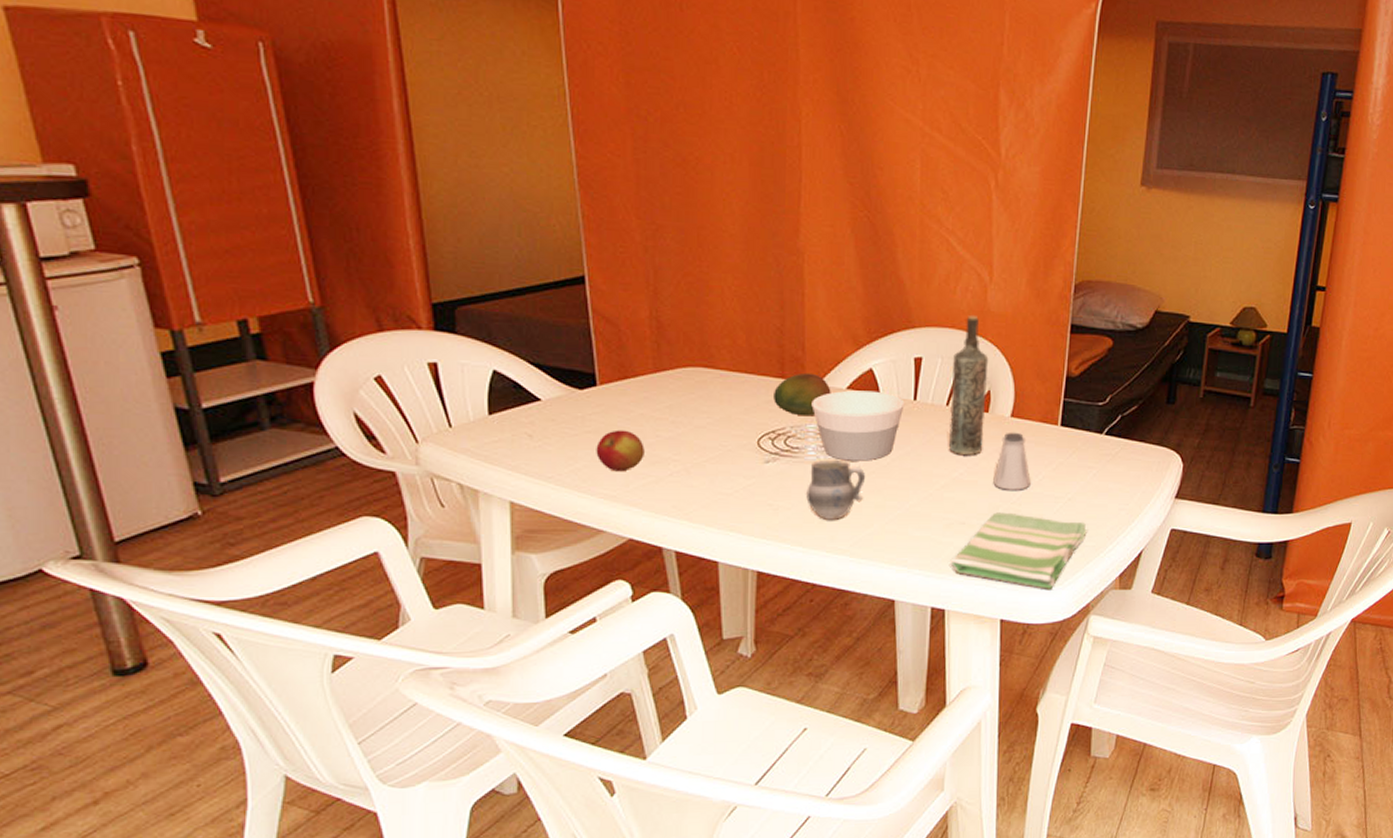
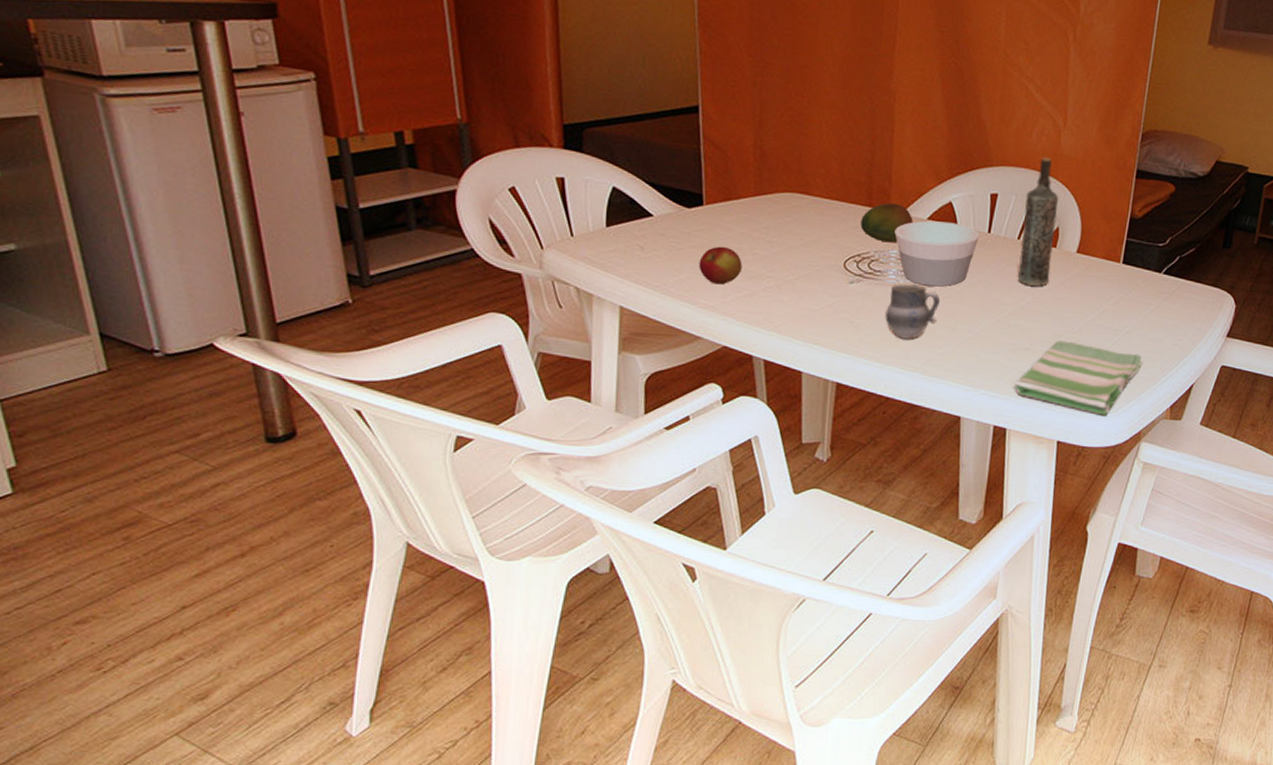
saltshaker: present [993,432,1031,492] -> none [1057,267,1092,322]

